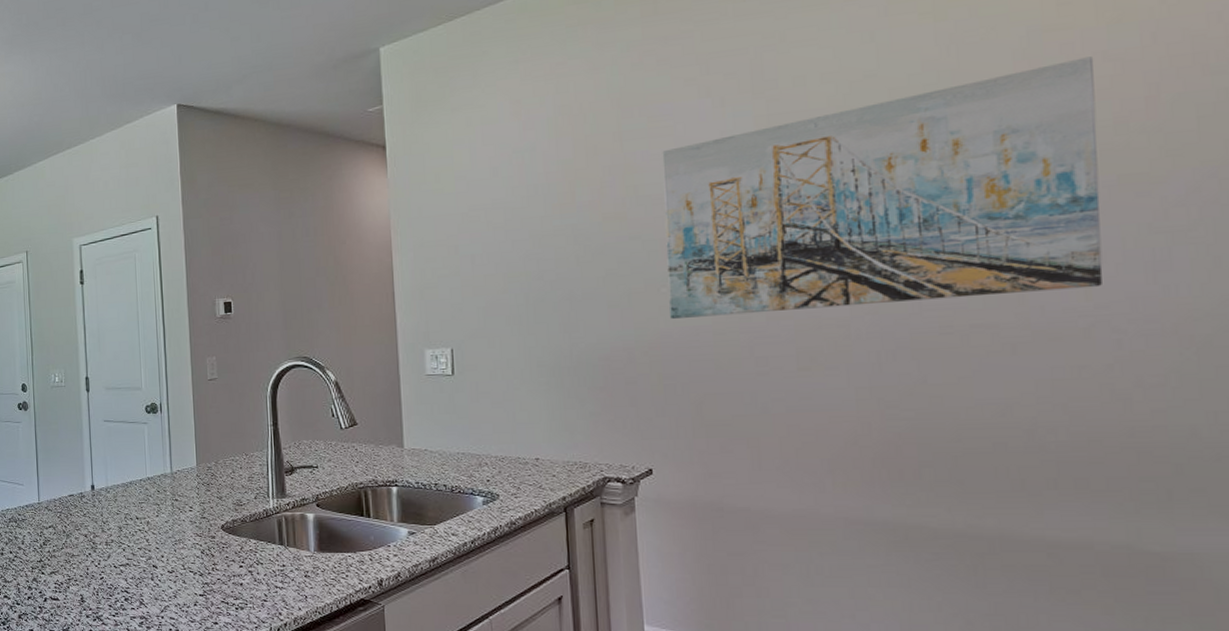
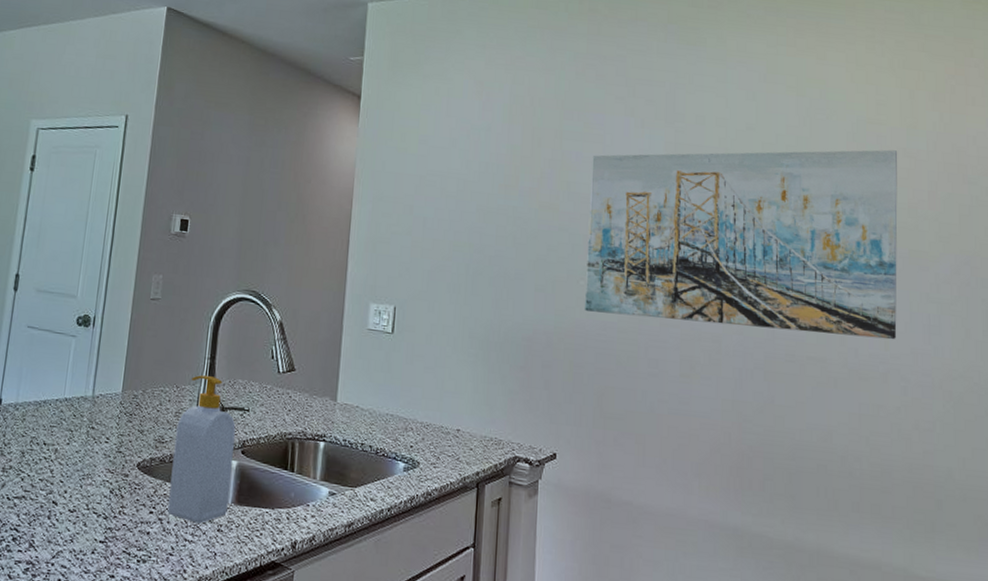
soap bottle: none [251,441,311,572] -> present [167,375,236,524]

